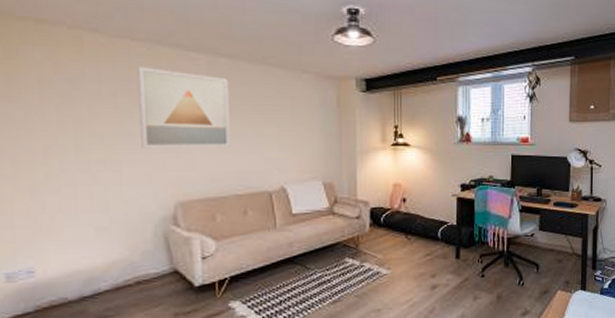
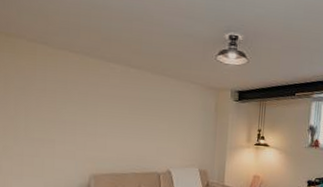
wall art: present [137,67,231,149] -> none [70,72,136,137]

